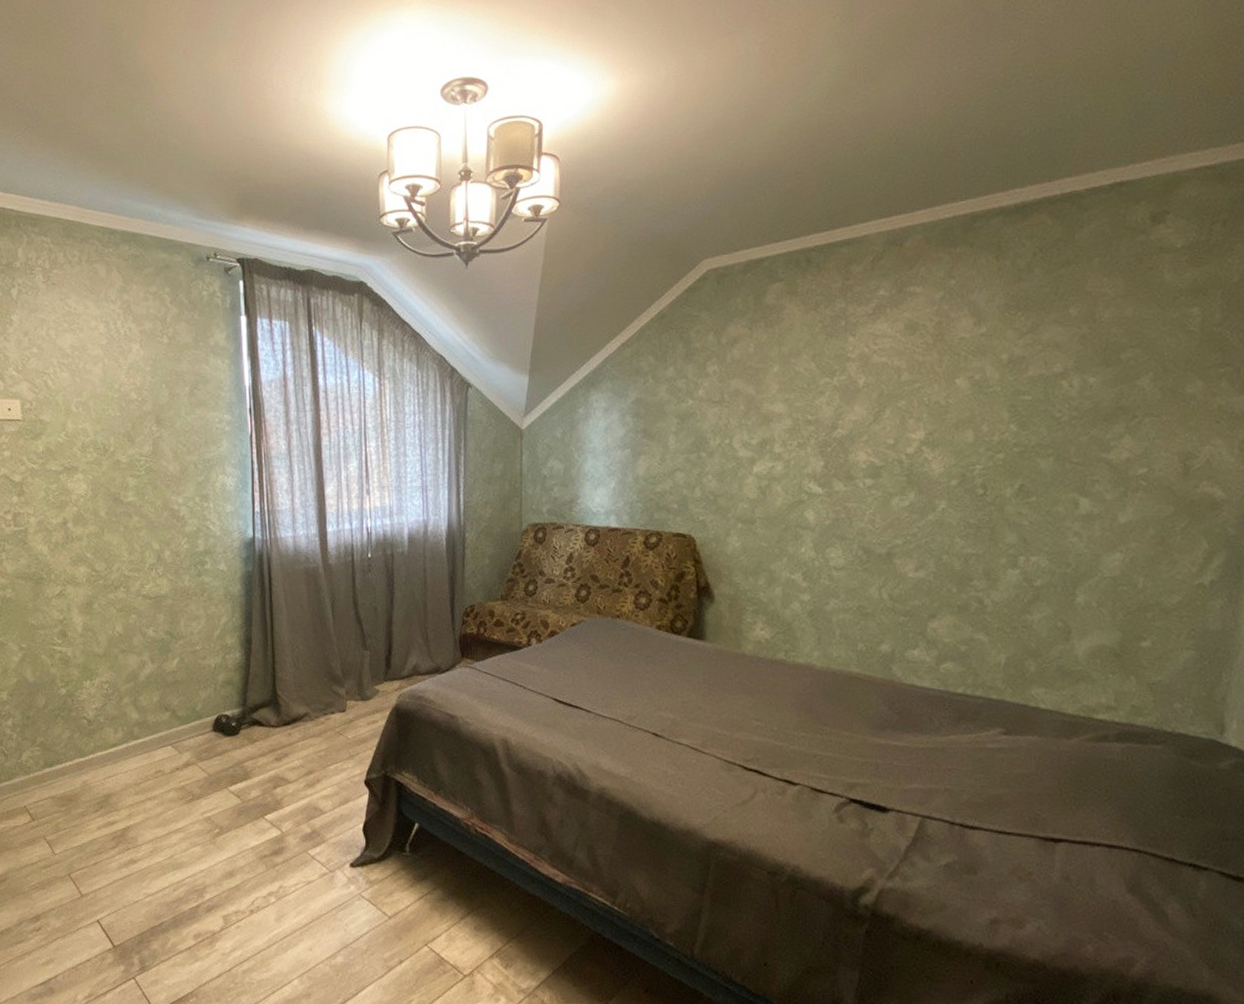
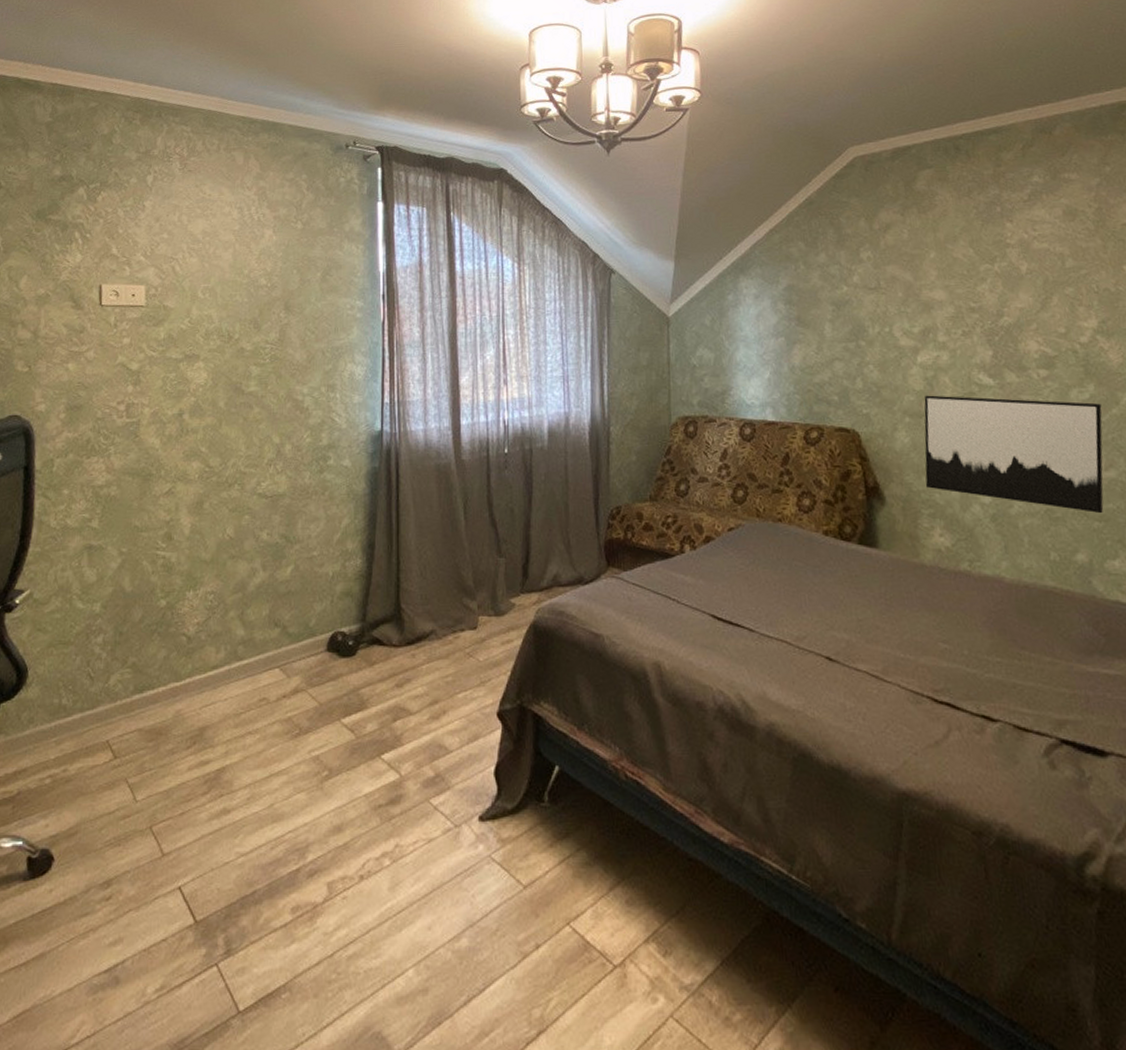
wall art: none [751,503,919,610] -> present [924,395,1104,514]

